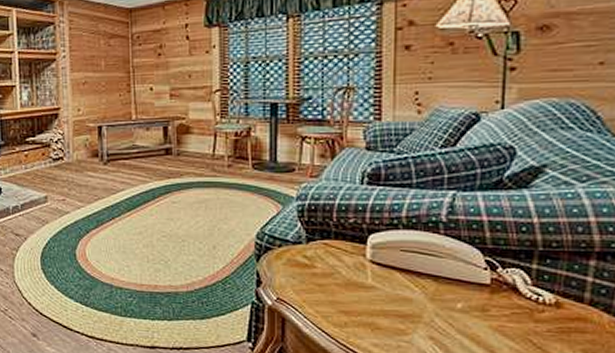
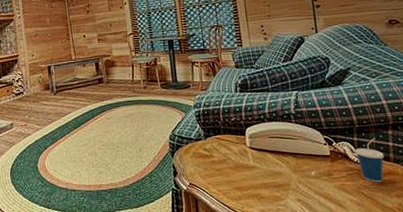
cup: none [530,268,576,329] -> present [355,138,385,182]

